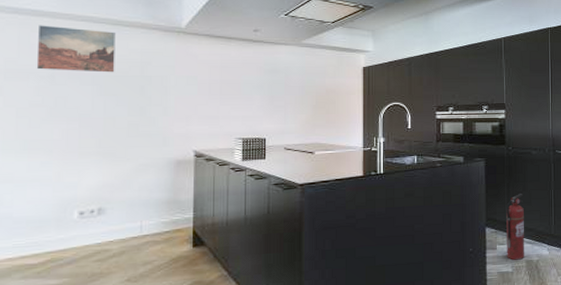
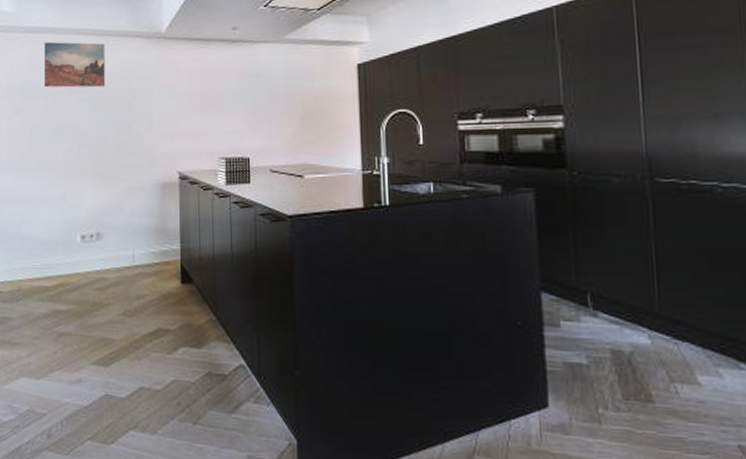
fire extinguisher: present [506,194,525,260] -> none [573,244,608,348]

